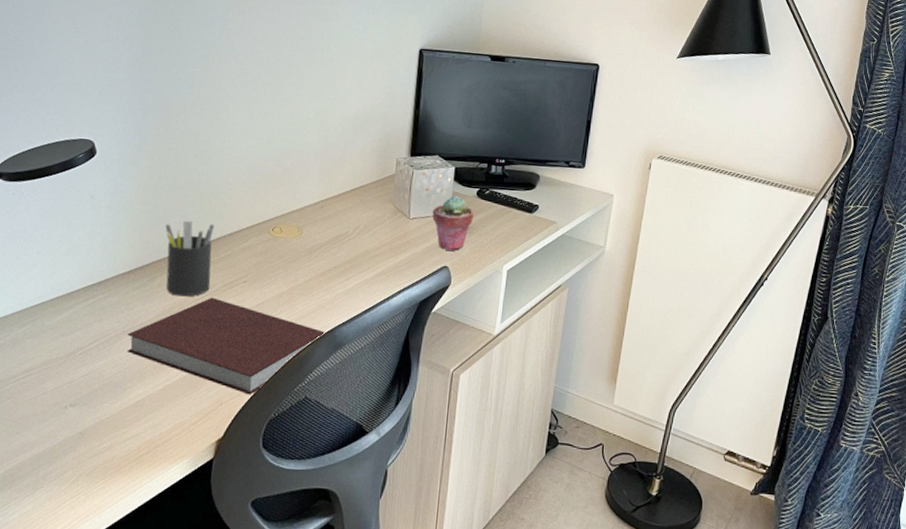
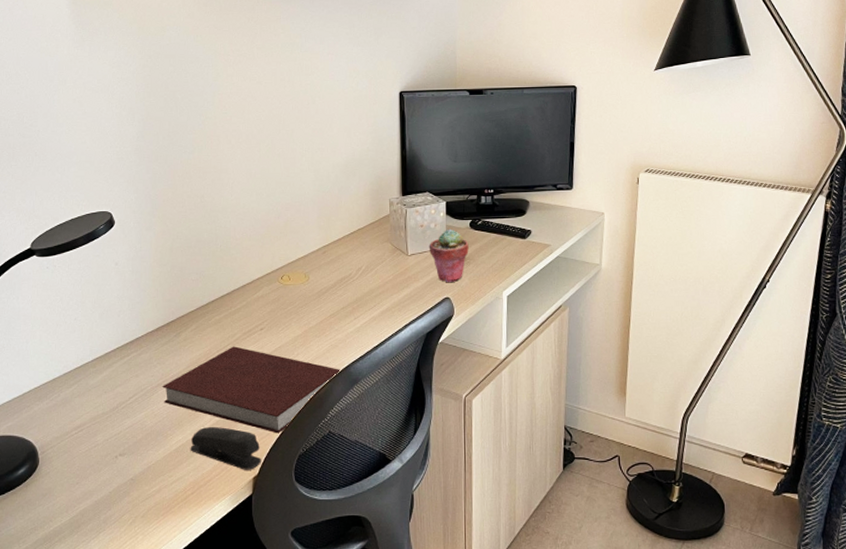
stapler: none [150,382,228,432] -> present [190,427,261,470]
pen holder: present [165,220,215,297] -> none [184,277,231,348]

